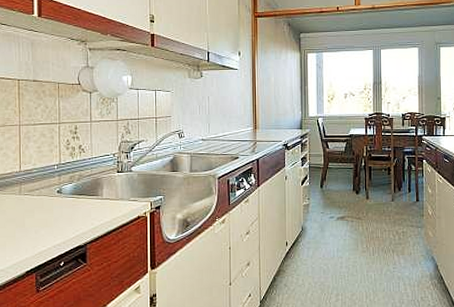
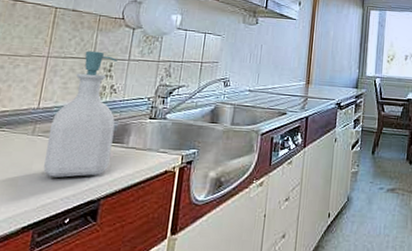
soap bottle: none [33,116,89,229] -> present [43,50,118,178]

